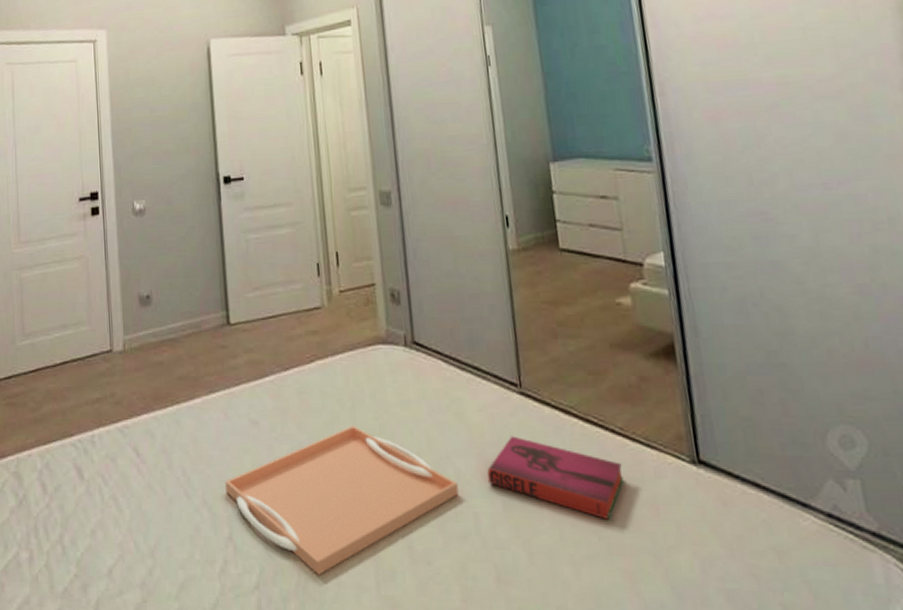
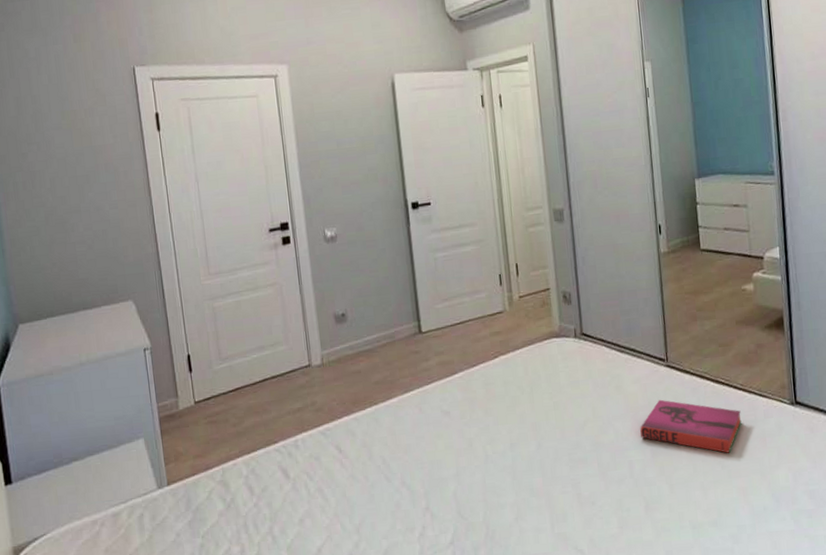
serving tray: present [225,426,459,575] -> none [421,406,617,526]

